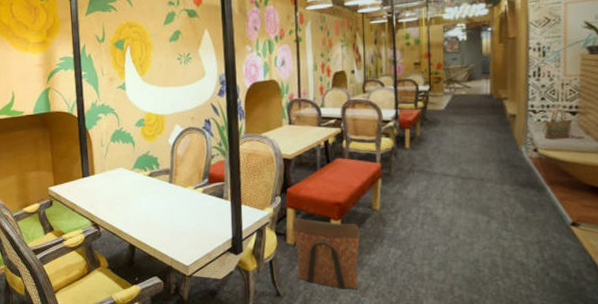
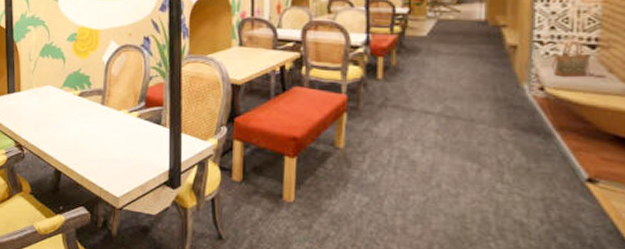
shopping bag: present [292,218,360,289] -> none [239,152,319,238]

